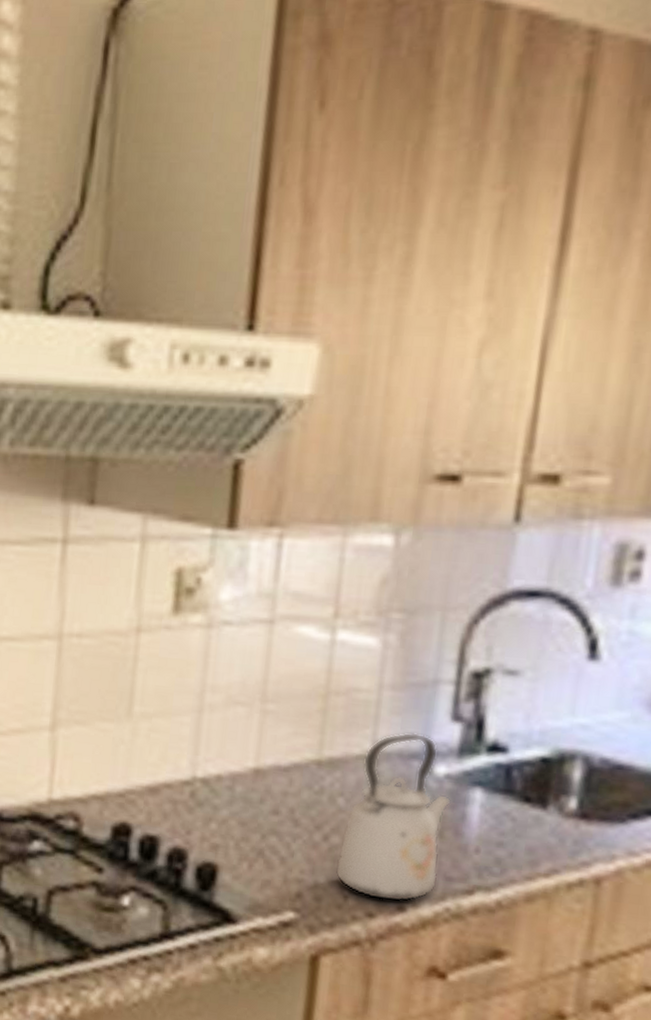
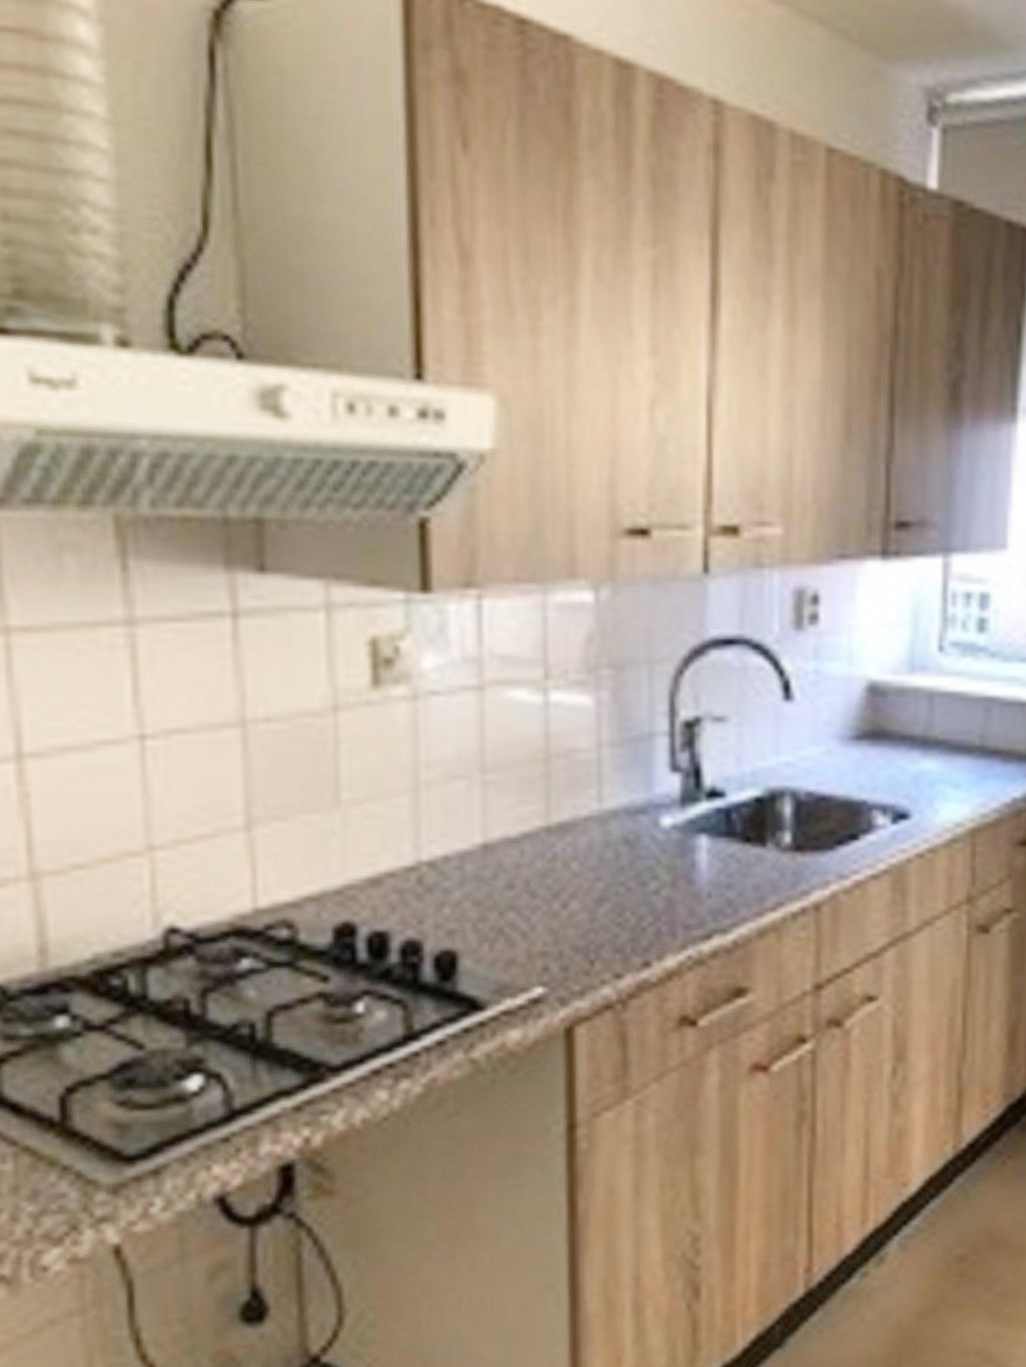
kettle: present [335,732,451,902] -> none [578,788,680,959]

